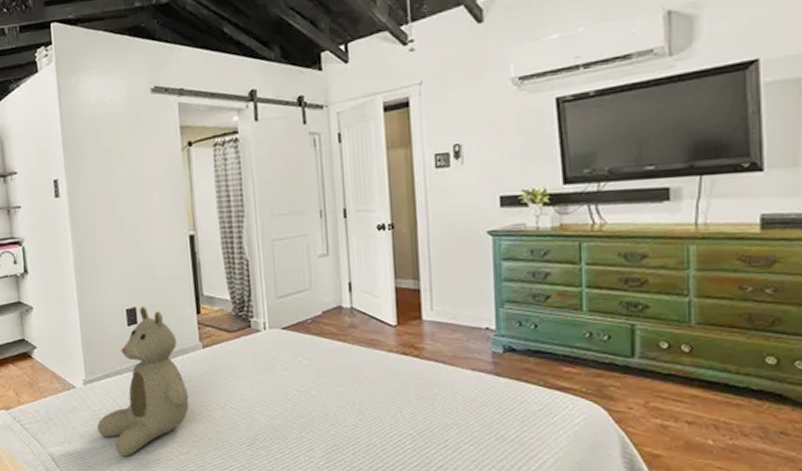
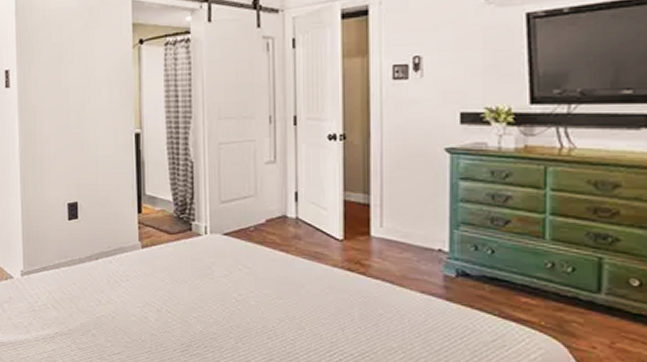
teddy bear: present [96,306,189,457] -> none [31,201,125,352]

